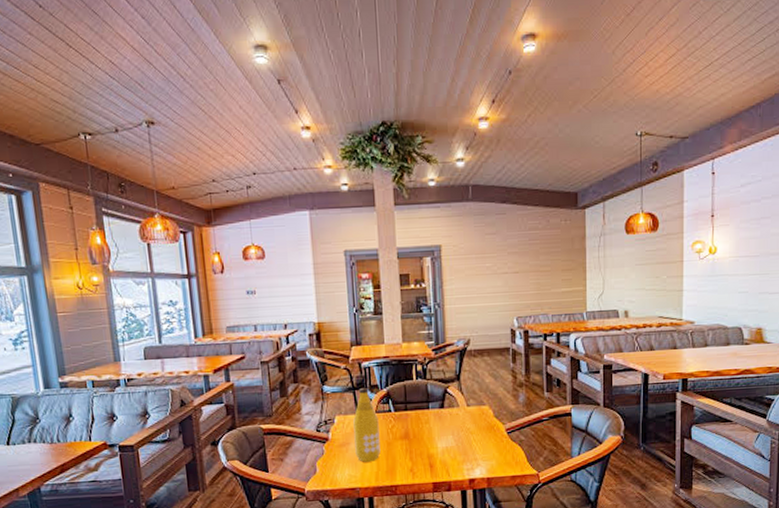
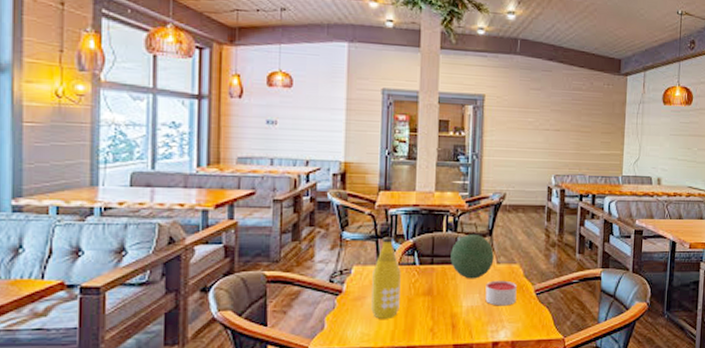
decorative orb: none [422,379,464,422] -> present [450,233,494,279]
candle: none [458,421,489,446] -> present [485,280,517,306]

